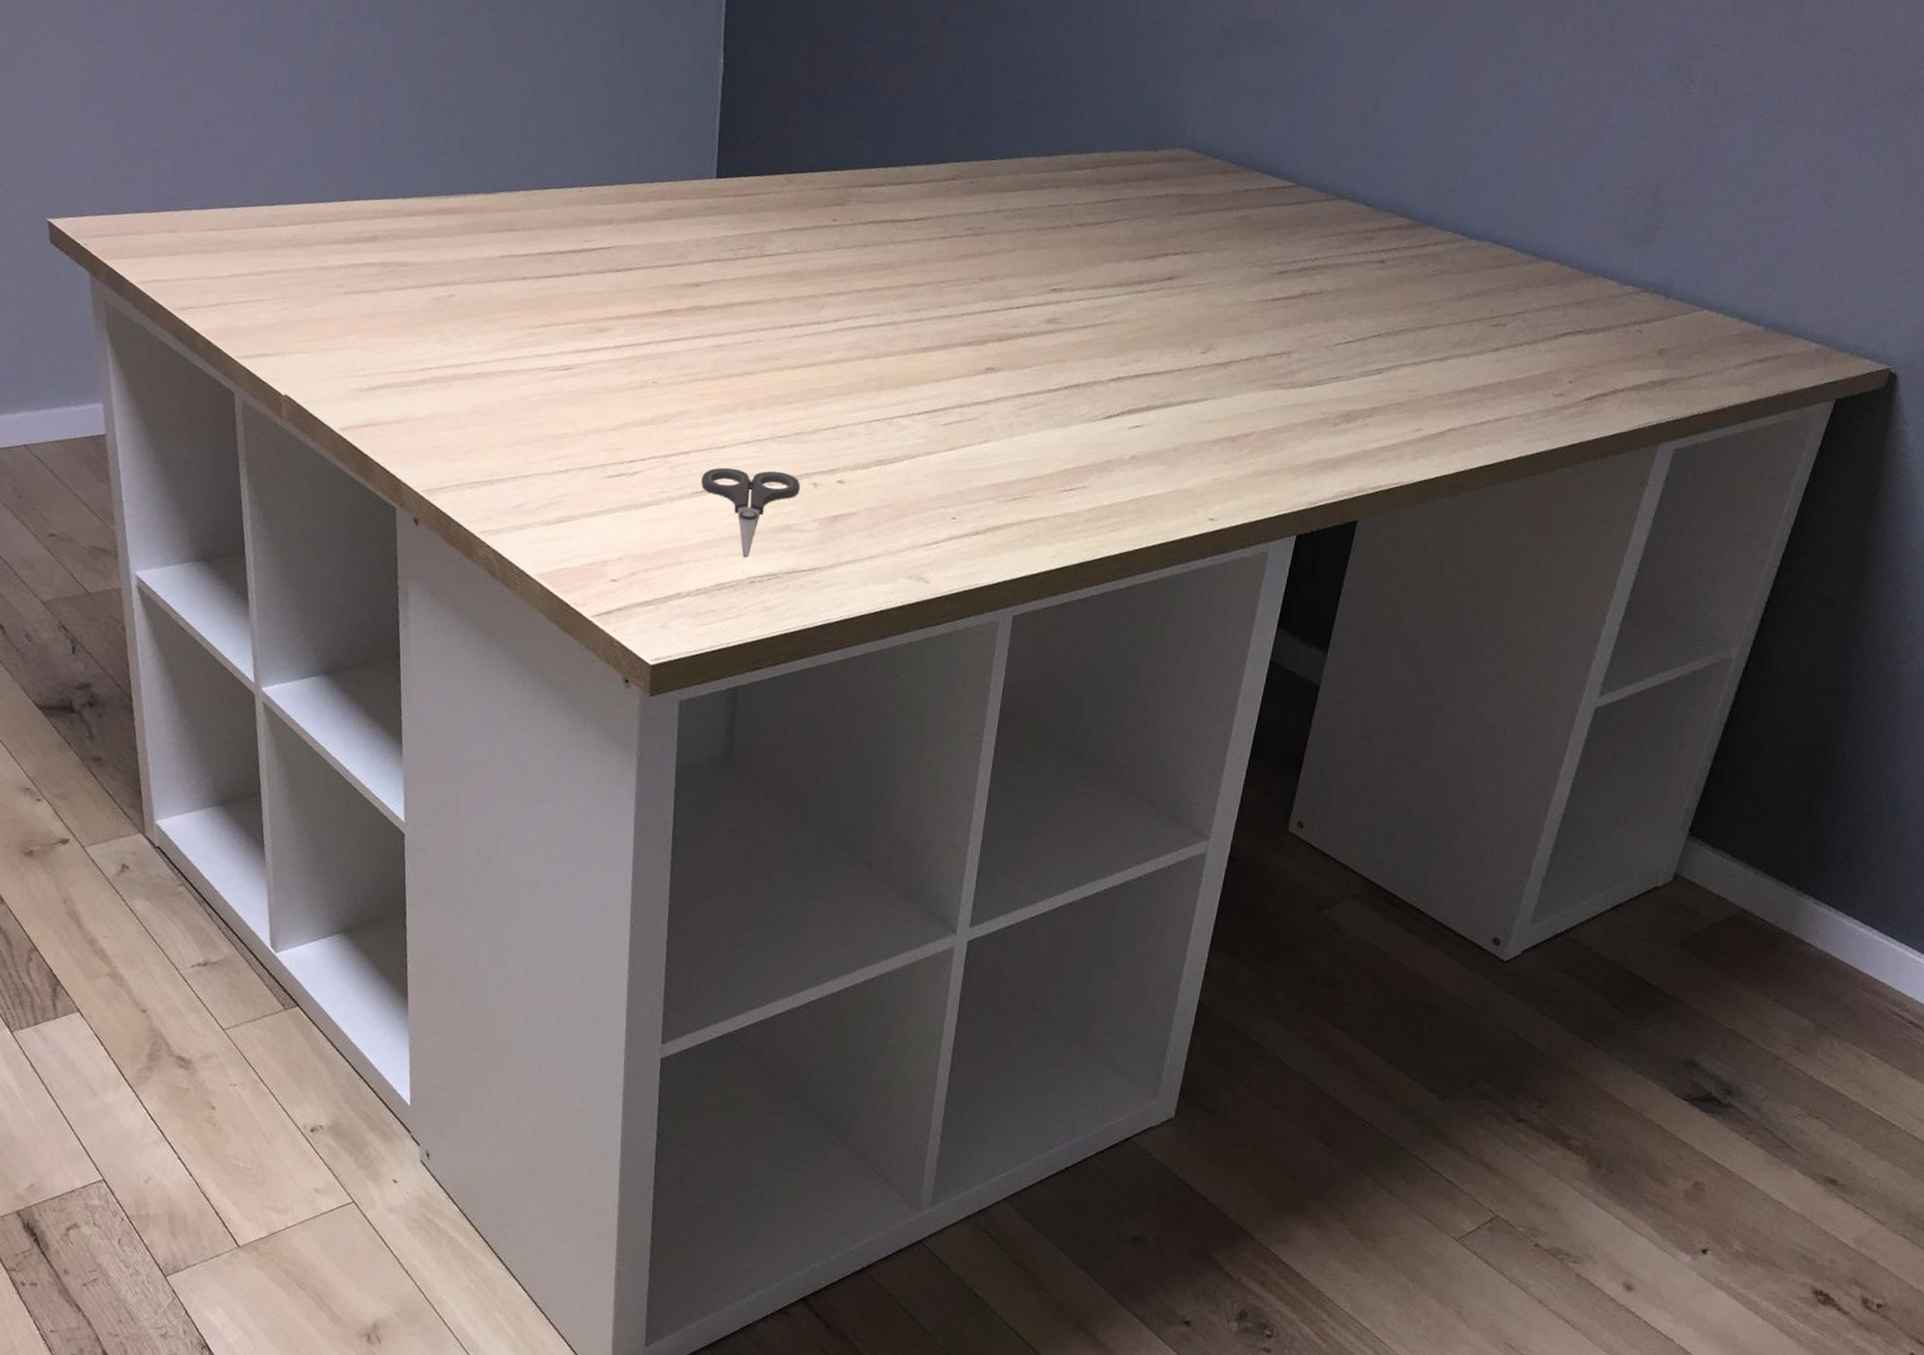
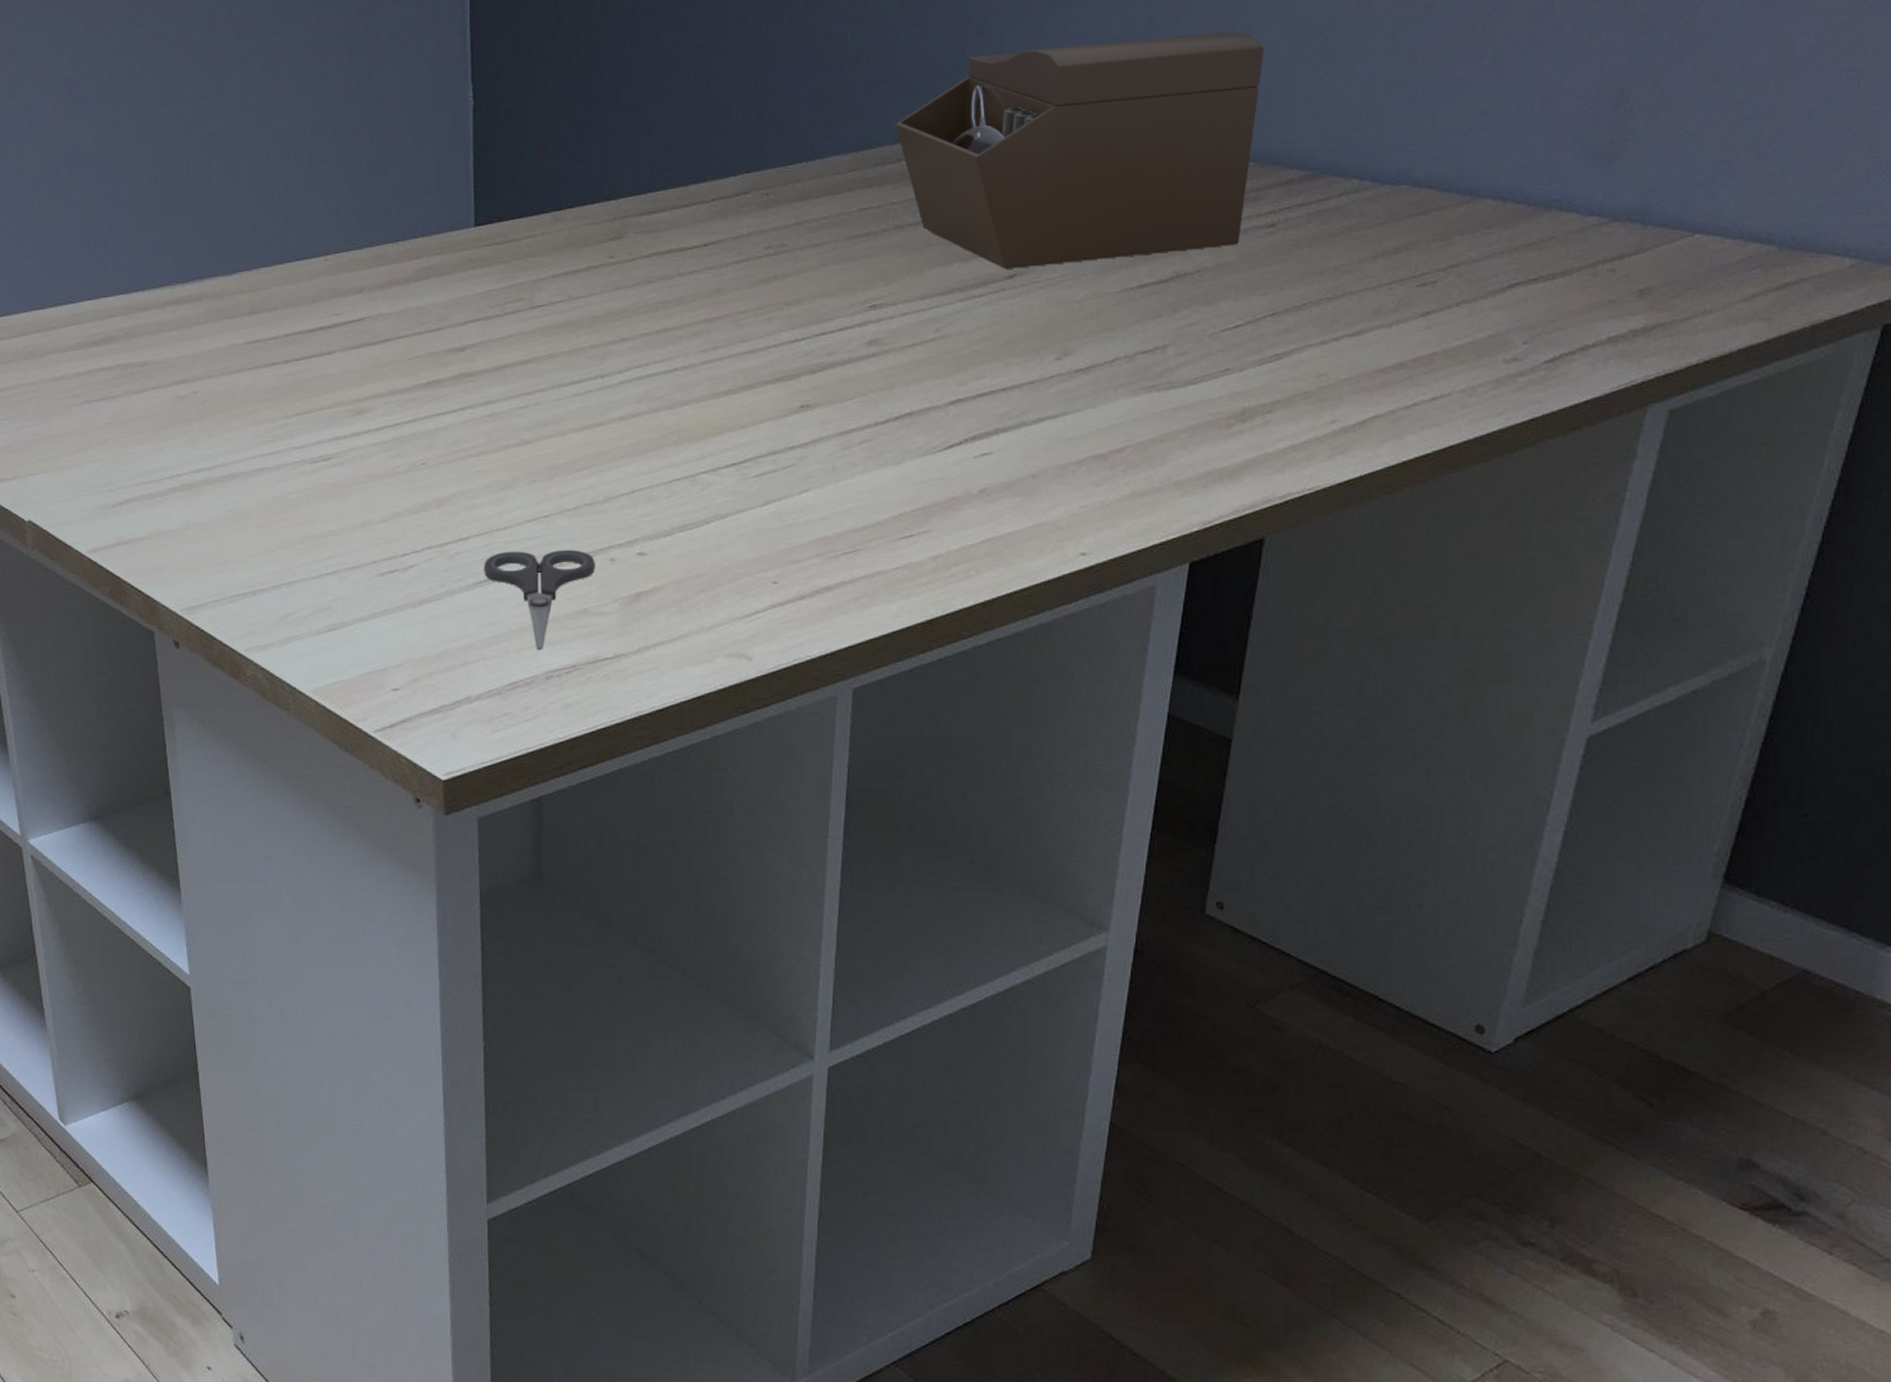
sewing box: none [1084,87,1387,275] -> present [895,31,1265,269]

